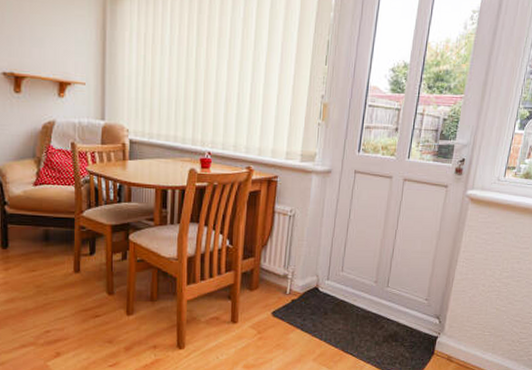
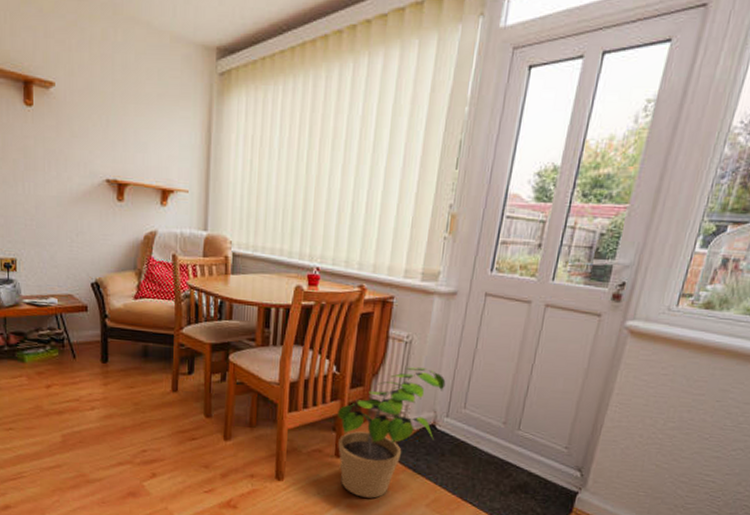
potted plant: none [232,238,325,358] -> present [338,367,446,498]

